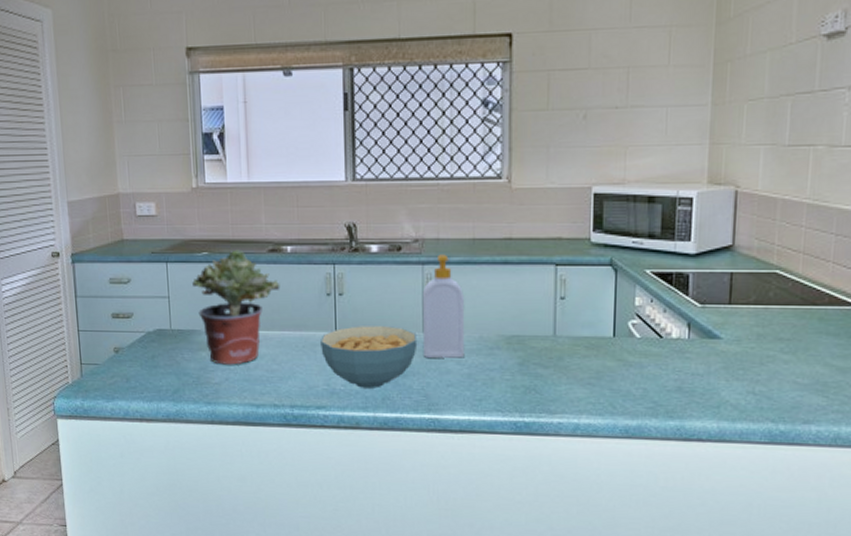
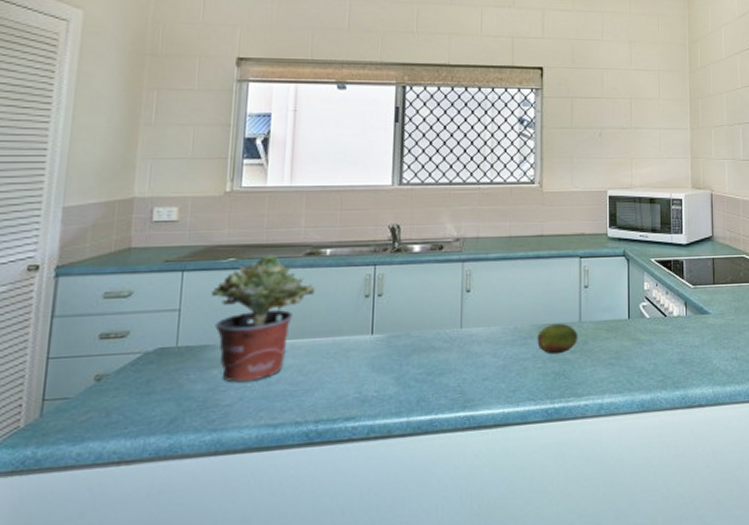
cereal bowl: present [320,326,418,389] -> none [354,324,456,392]
soap bottle: present [422,254,465,358] -> none [460,252,501,353]
fruit: none [505,335,552,368] -> present [537,323,578,355]

